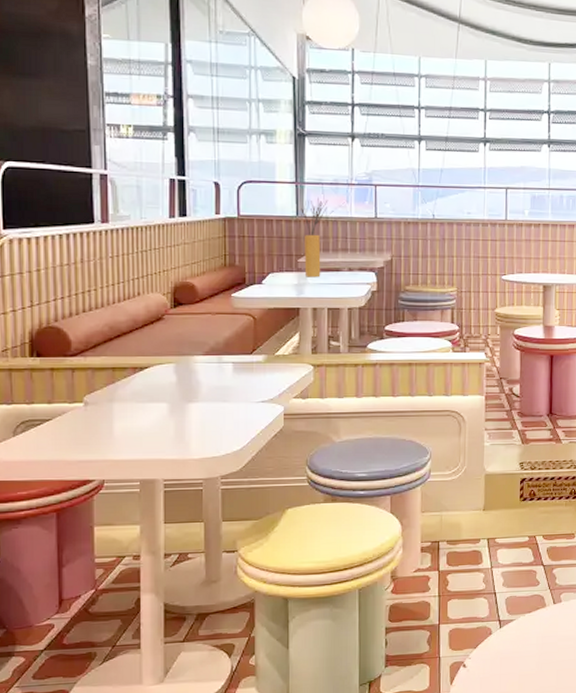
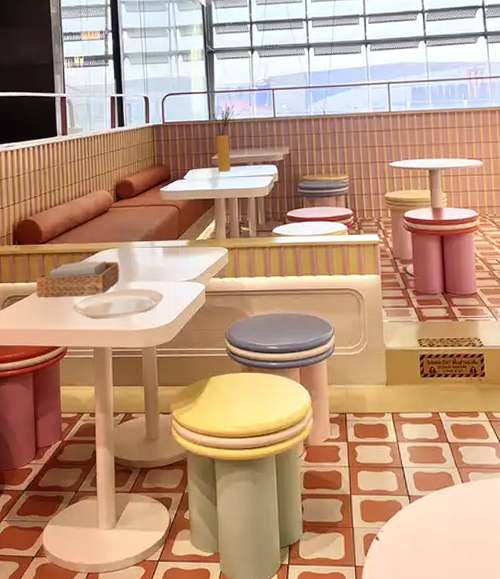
napkin holder: none [62,378,175,423] -> present [36,261,119,298]
plate: none [113,411,232,447] -> present [73,289,164,319]

